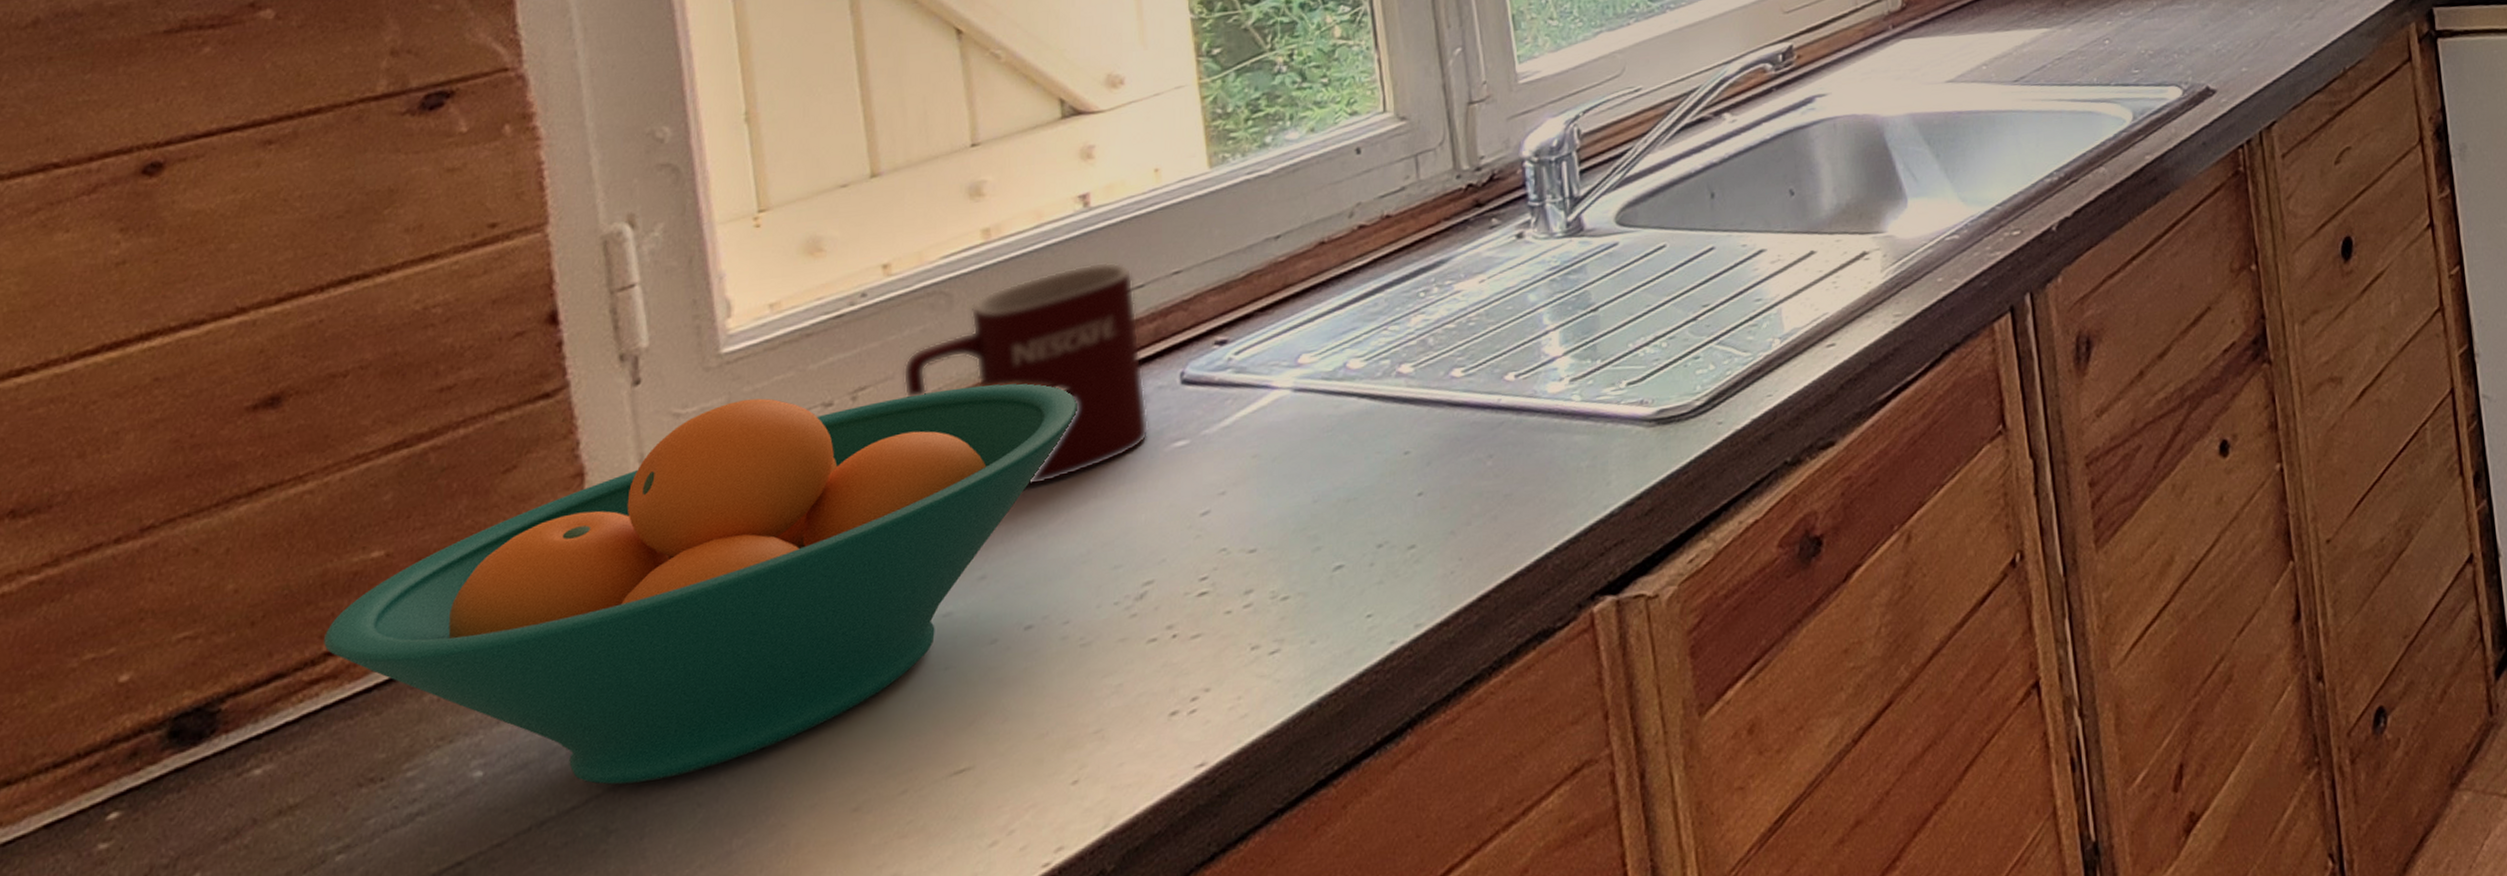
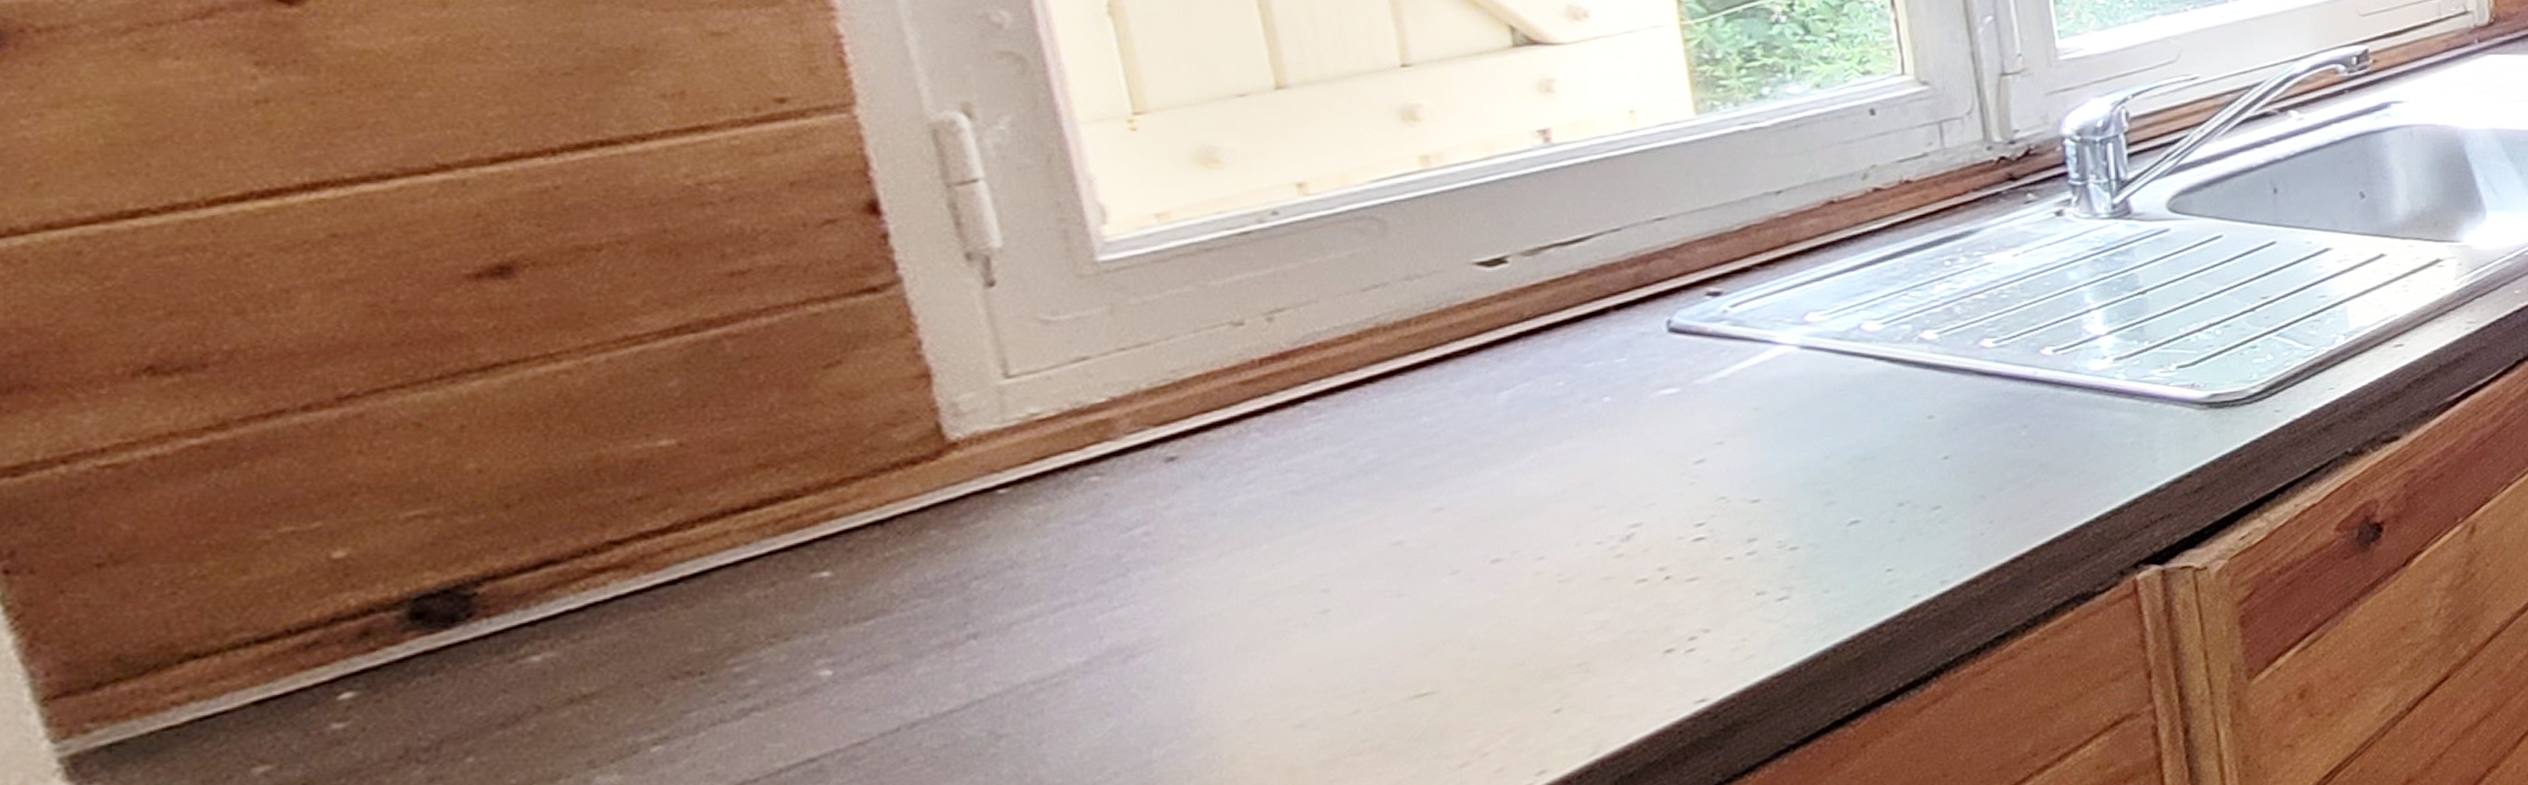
fruit bowl: present [324,383,1079,785] -> none [607,311,1546,691]
mug: present [903,261,1149,486] -> none [1329,201,1631,422]

